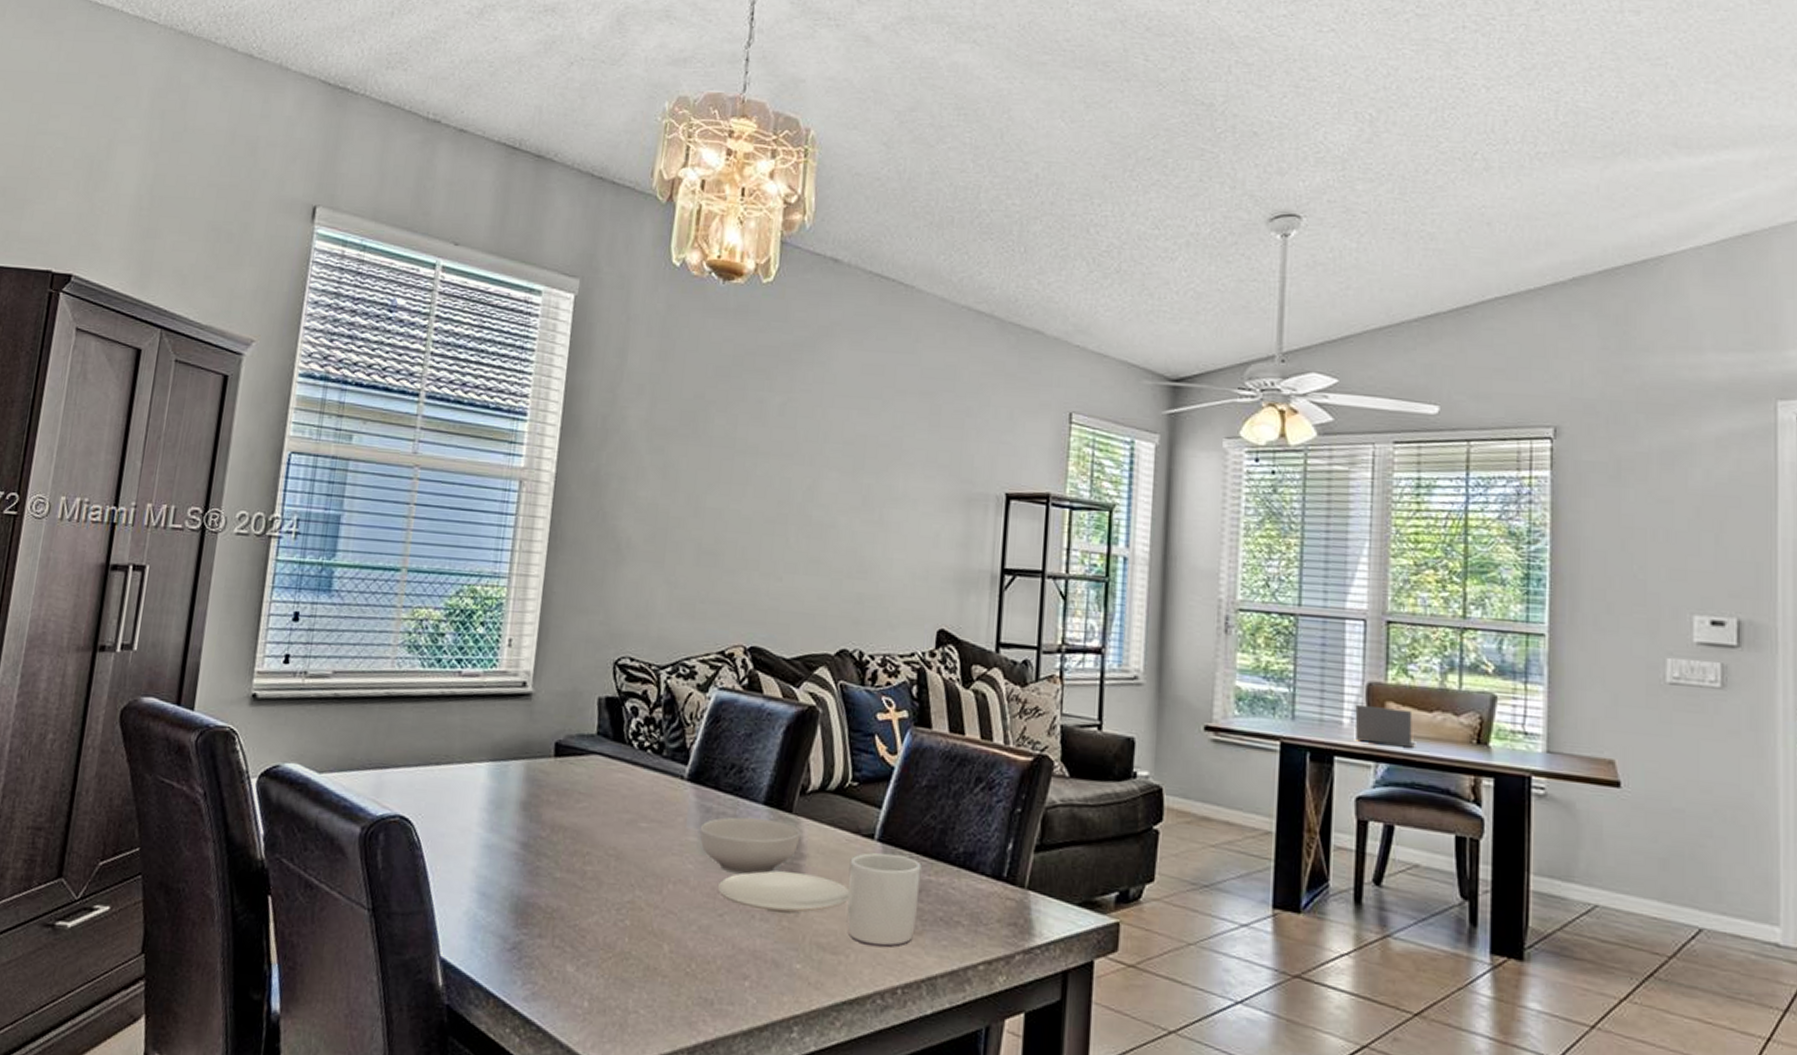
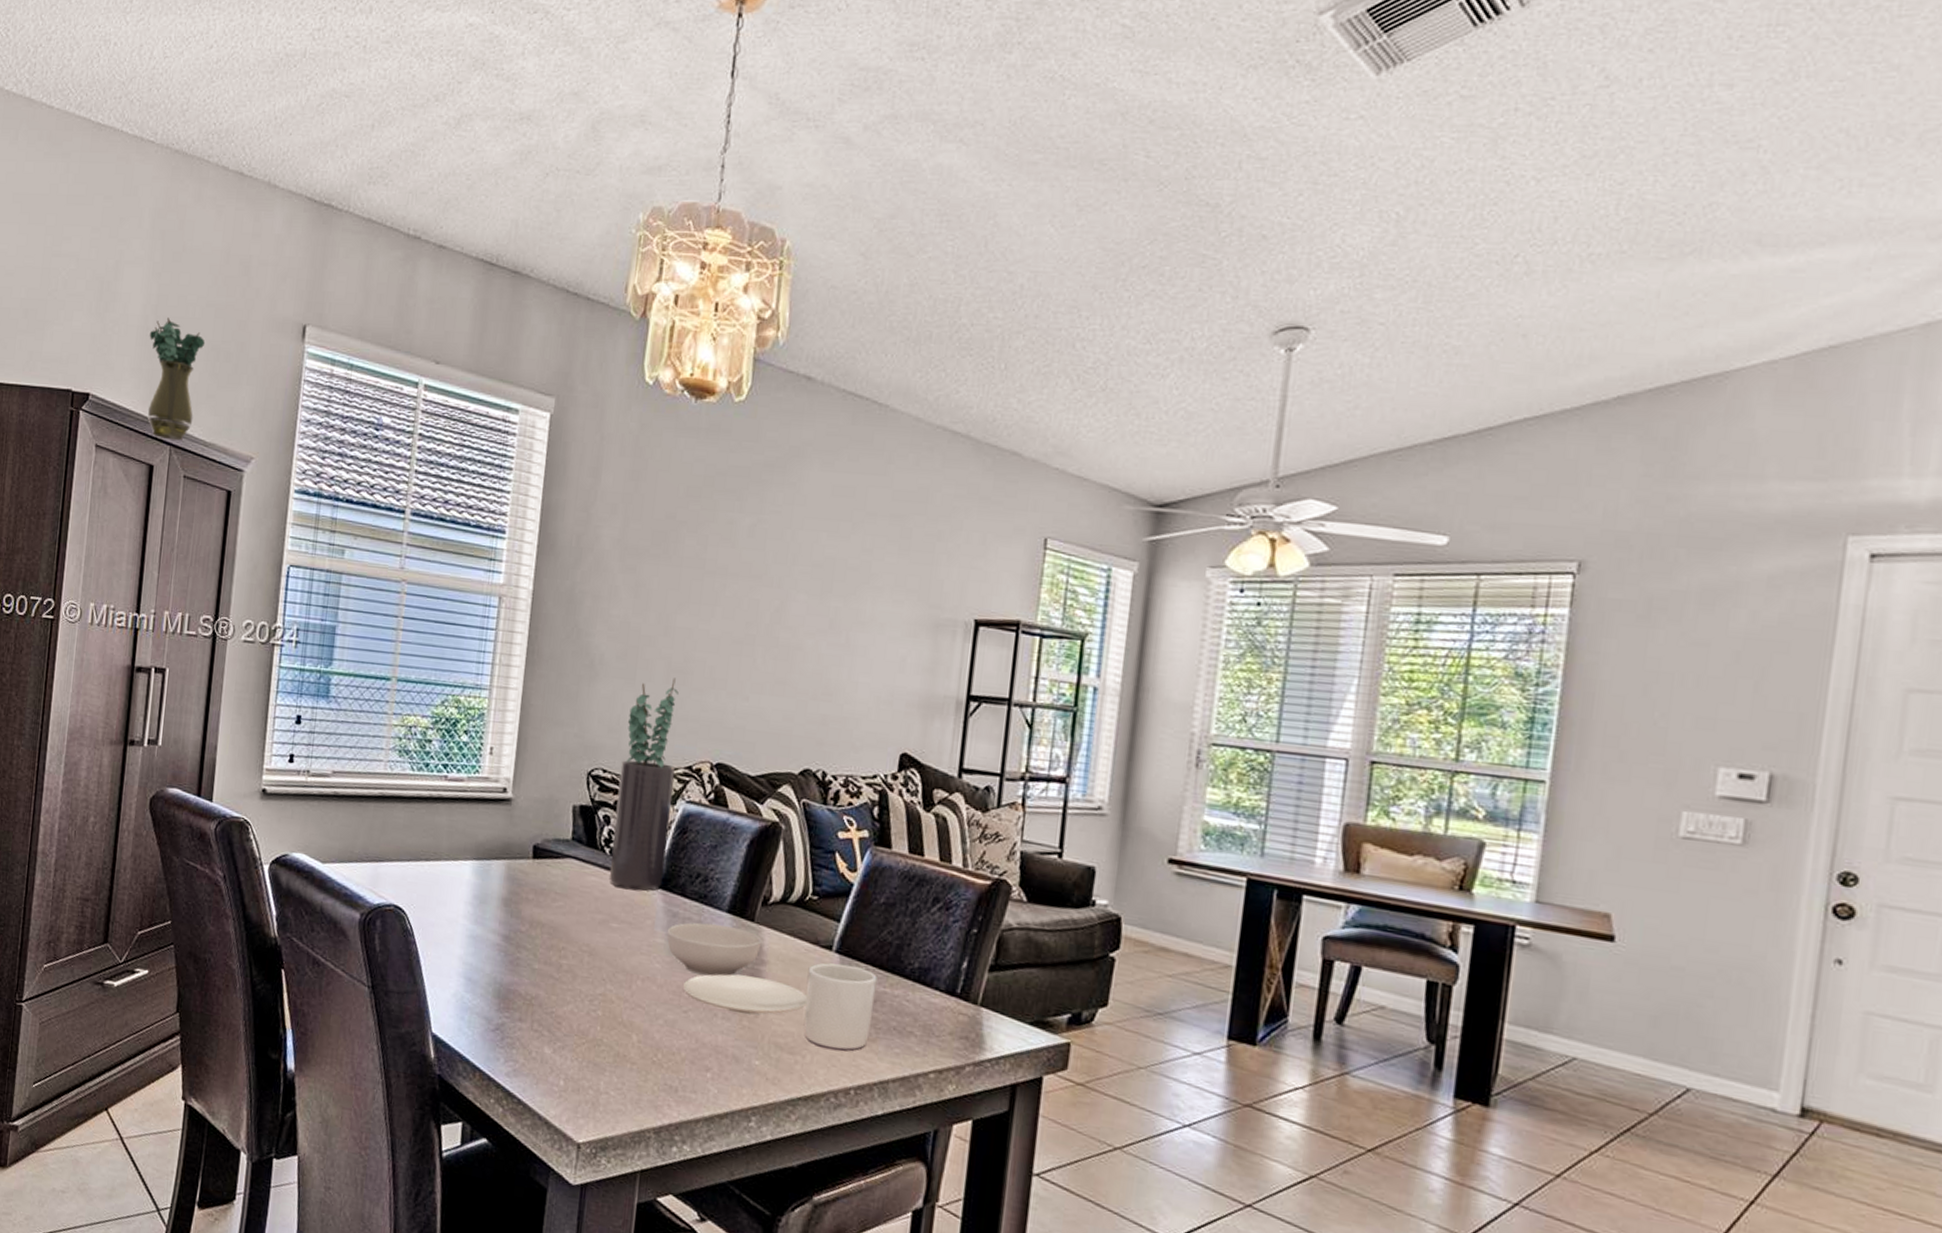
vase: none [137,197,205,324] -> present [147,317,206,441]
vase: none [637,560,710,786] -> present [609,678,679,891]
laptop computer: present [1354,704,1417,748] -> none [1327,844,1393,891]

